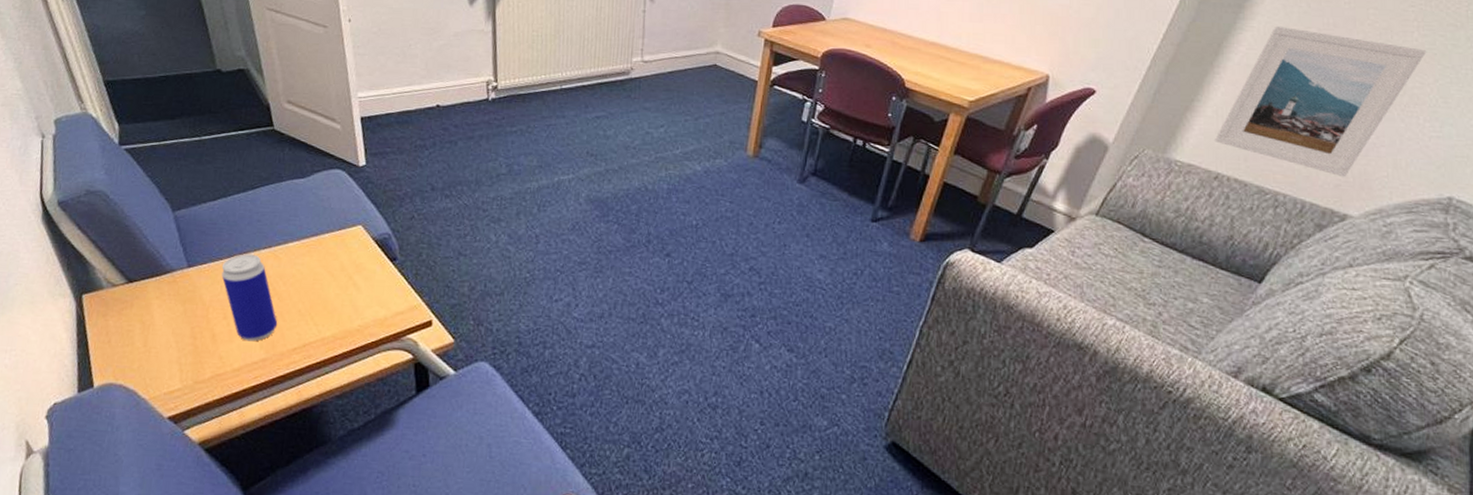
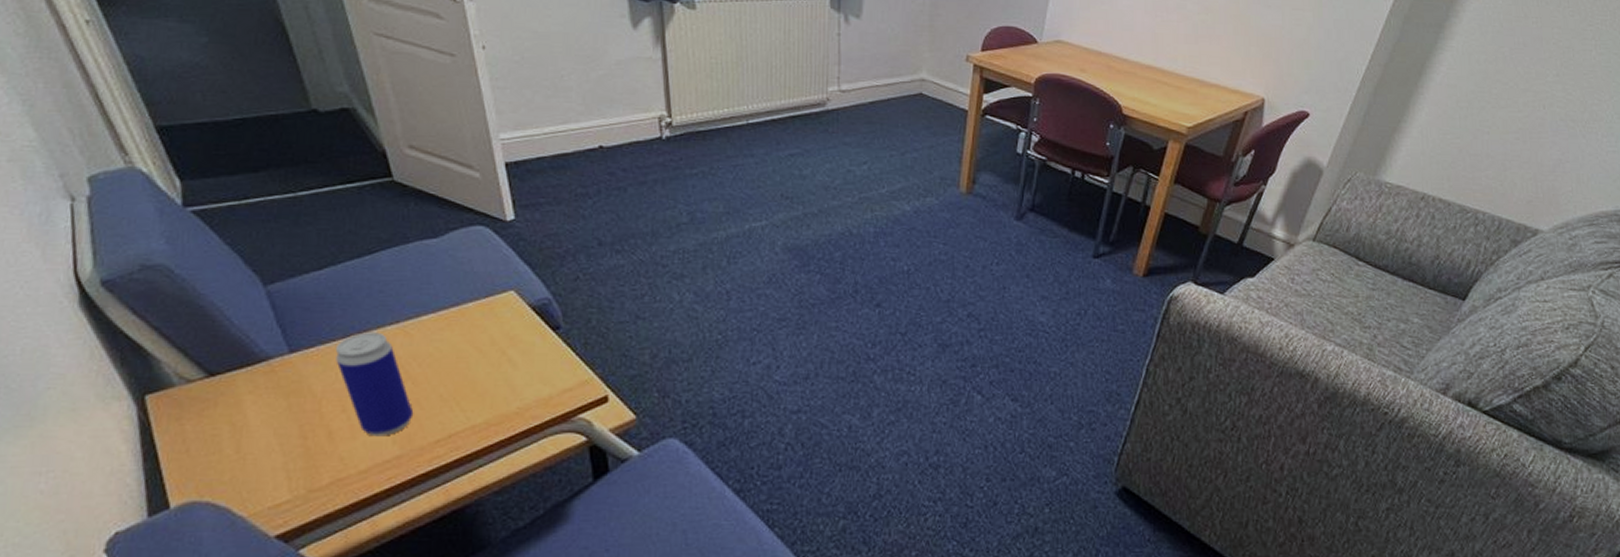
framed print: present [1215,25,1427,177] -> none [1421,45,1603,194]

